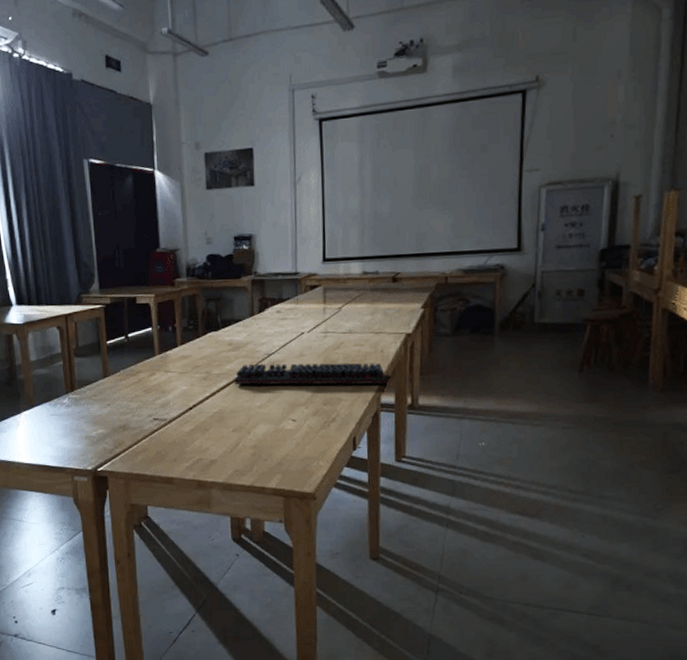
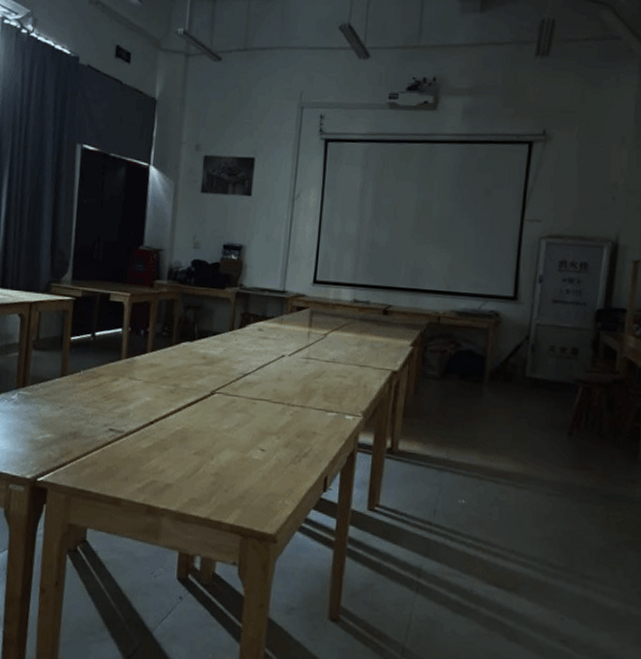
keyboard: present [234,363,387,385] -> none [203,382,367,423]

